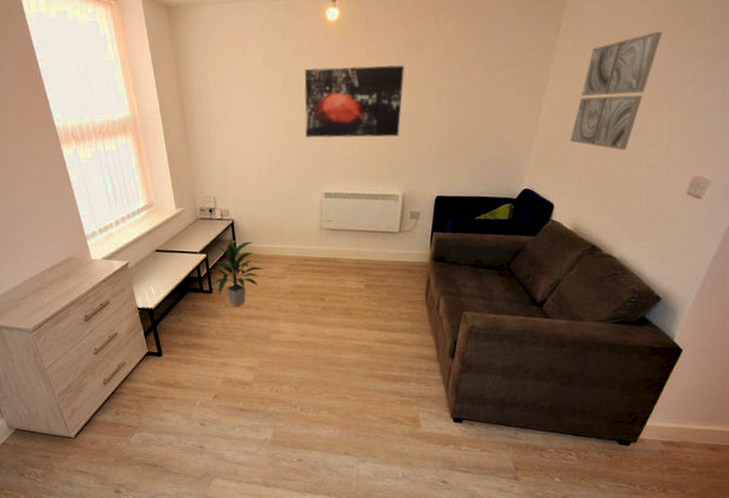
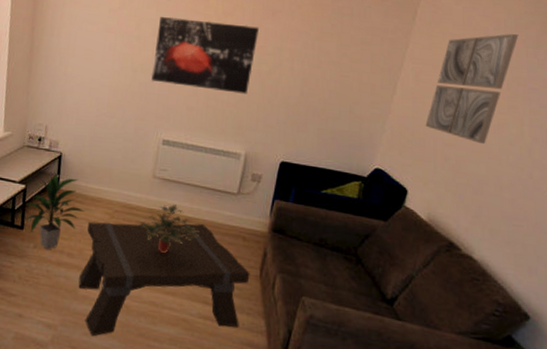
coffee table: none [269,263,417,371] -> present [78,221,250,337]
potted plant: none [314,250,370,294] -> present [140,204,201,253]

